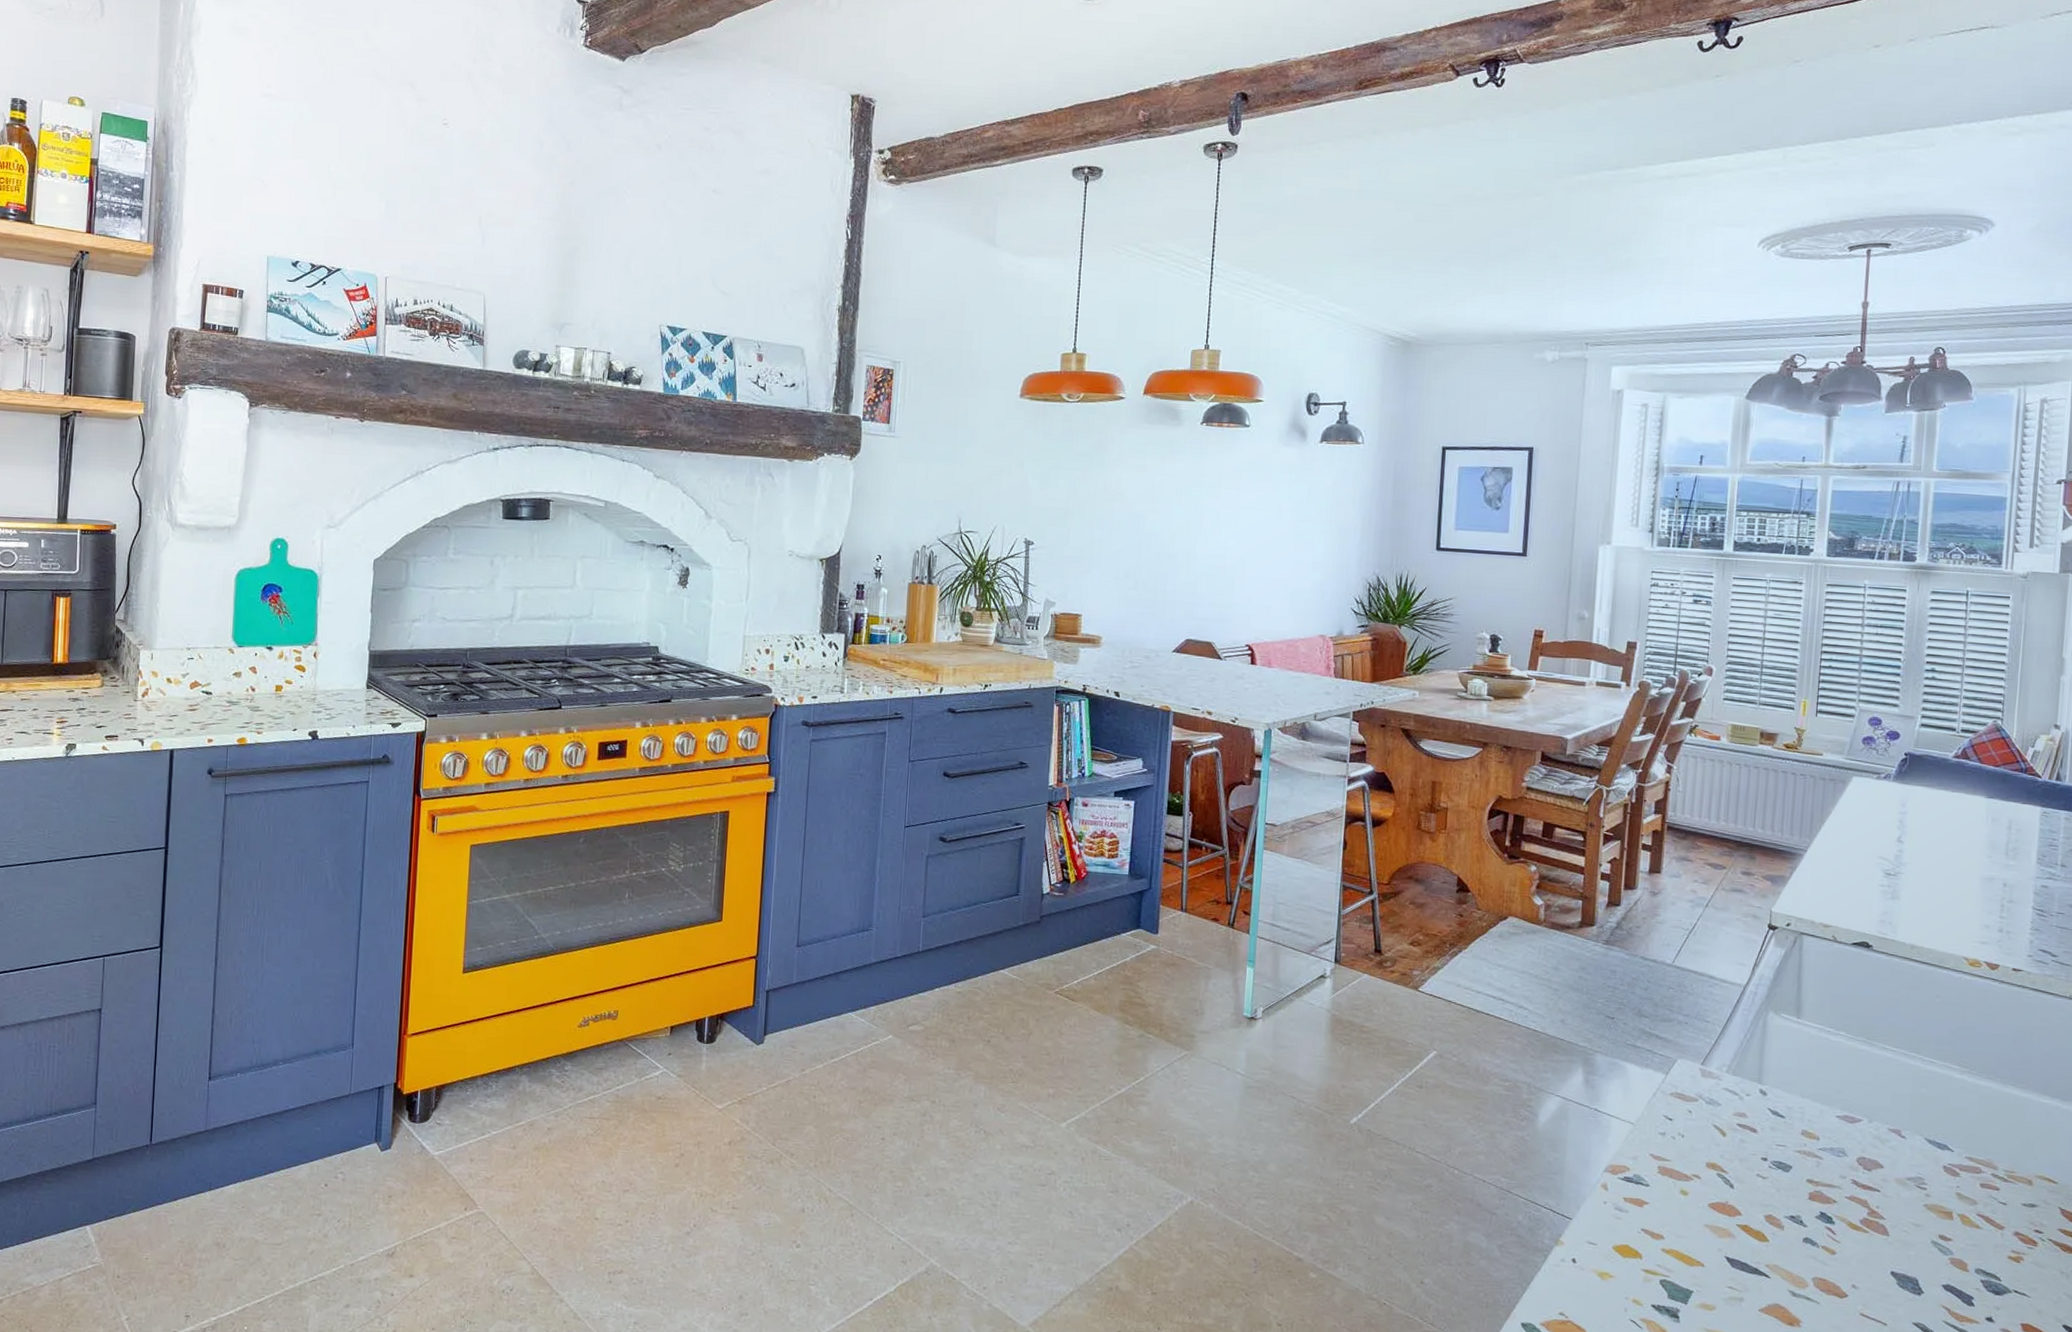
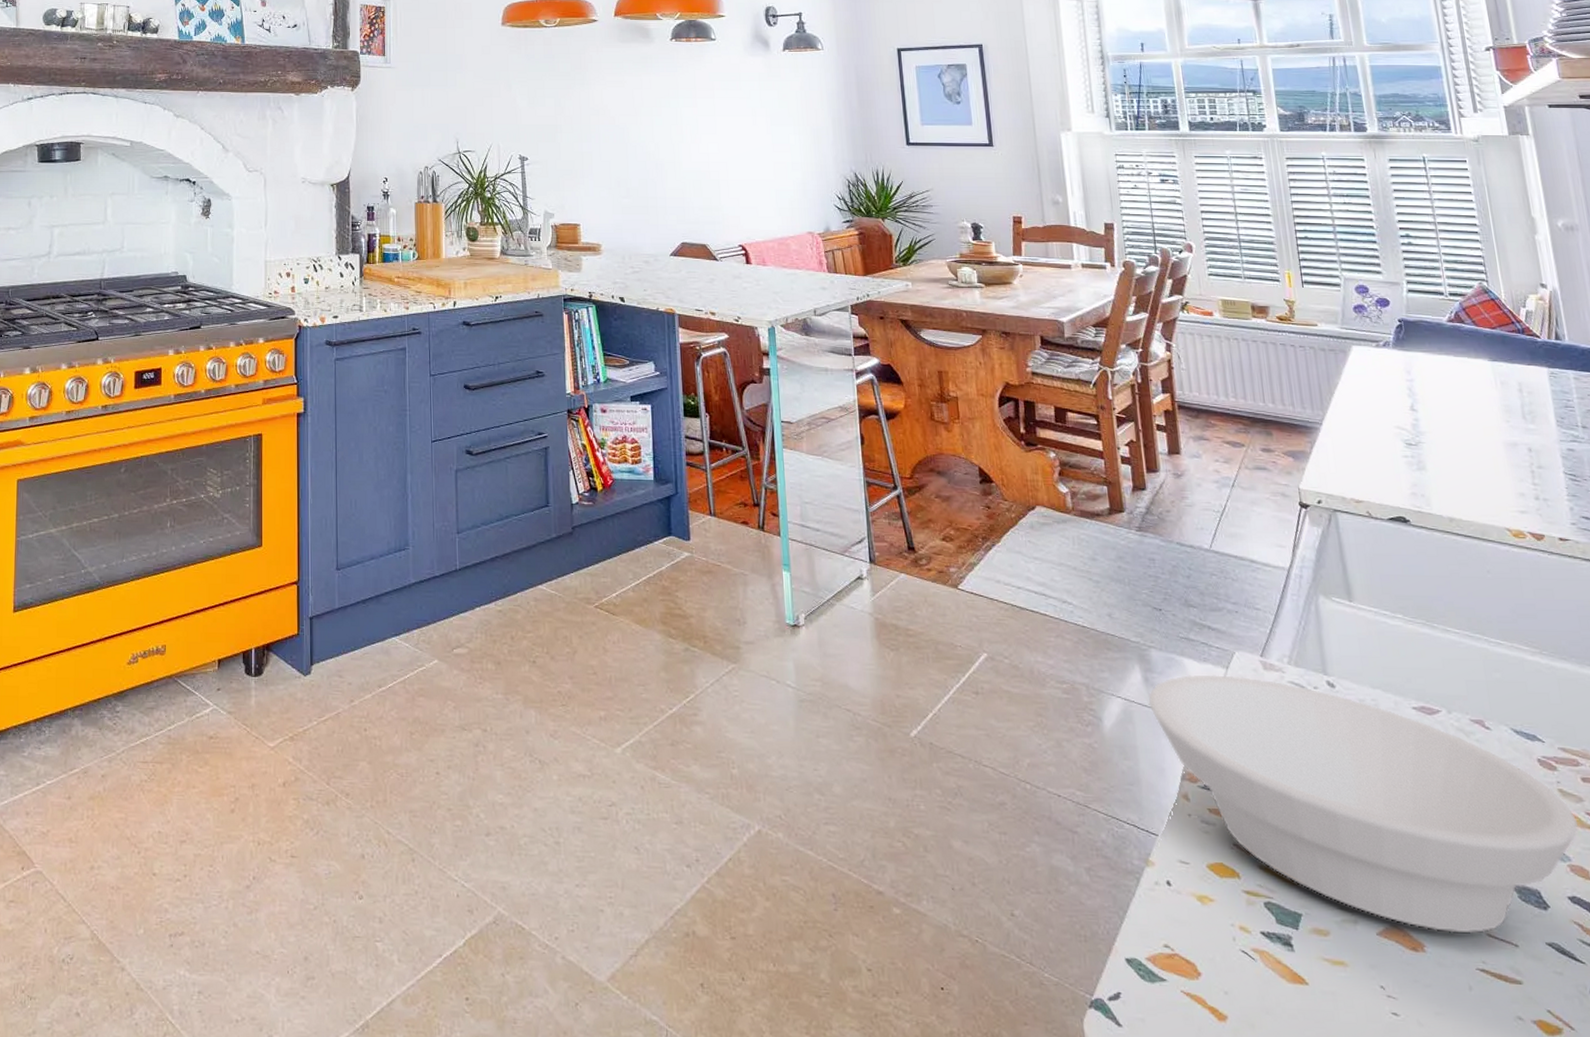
bowl: none [1585,1078,1968,1313] -> present [1147,675,1579,934]

